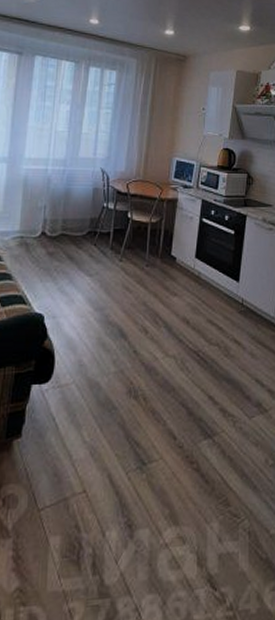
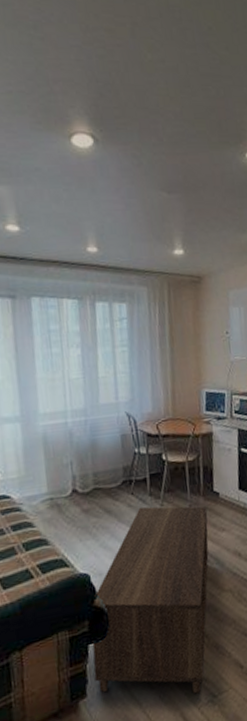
coffee table: none [32,259,163,457] -> present [92,506,209,694]

